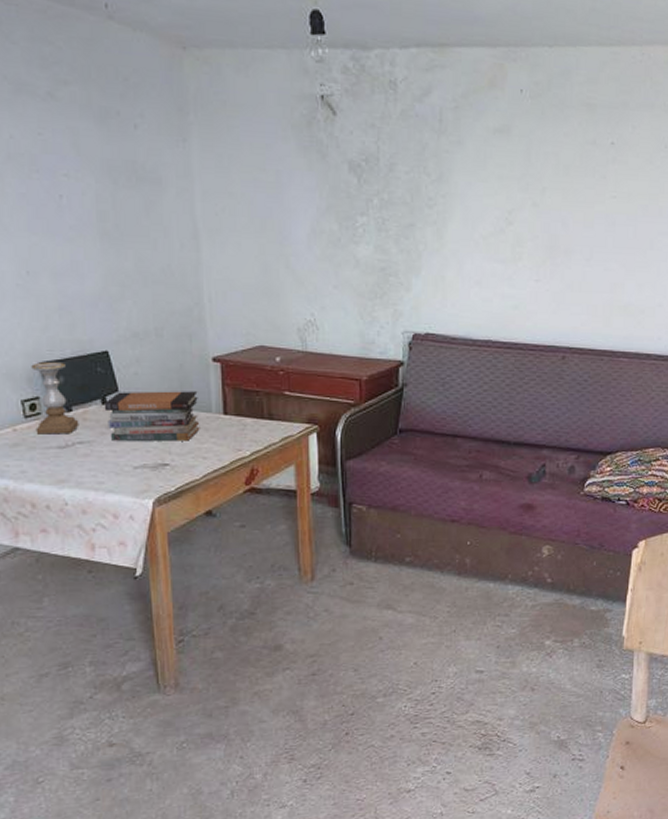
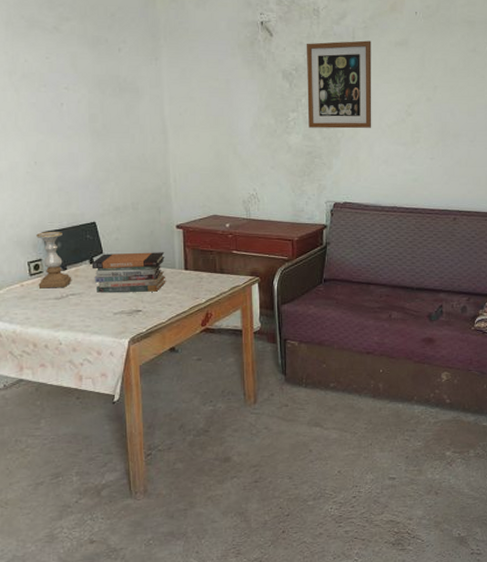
wall art: none [379,124,464,240] -> present [306,40,372,129]

